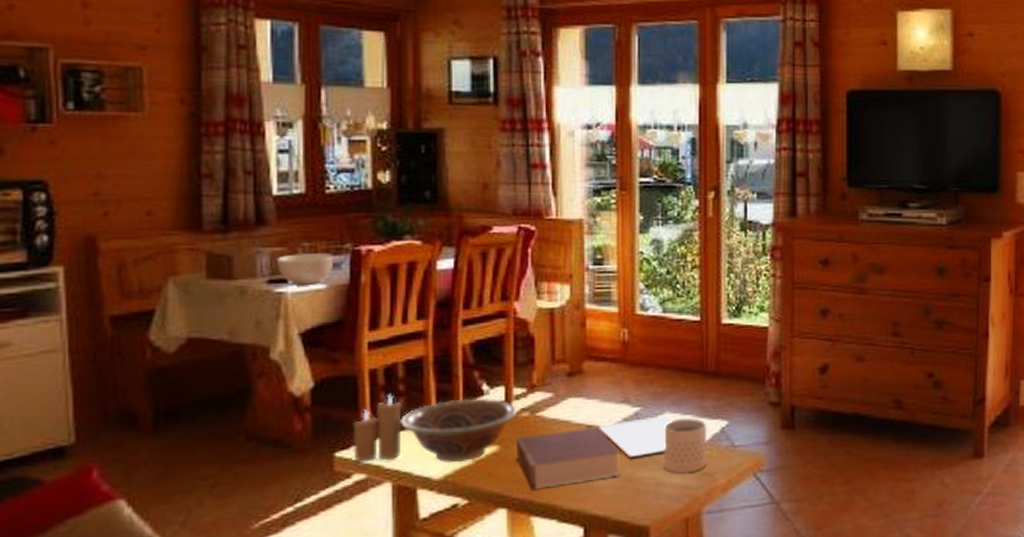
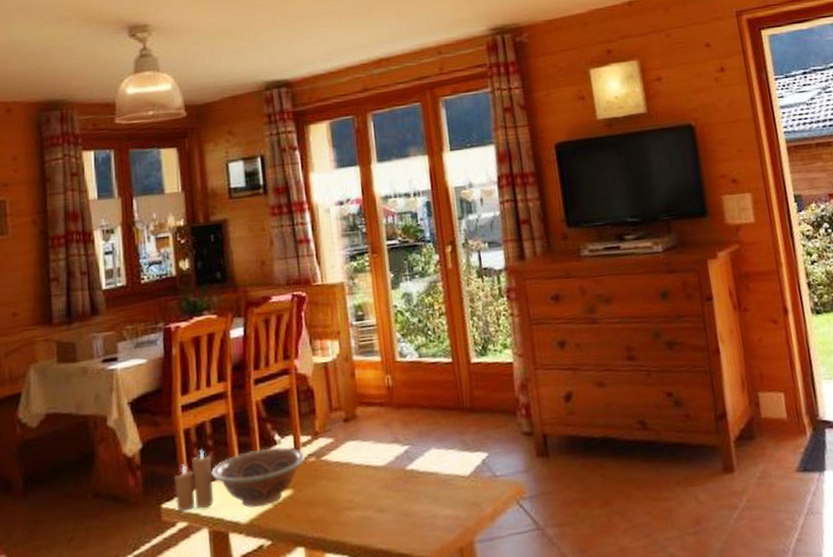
bowl: present [276,253,334,285] -> none [107,333,151,362]
book: present [517,427,620,490] -> none [307,466,398,528]
magazine: present [599,416,674,459] -> none [375,451,439,494]
mug: present [663,418,707,474] -> none [430,452,473,506]

